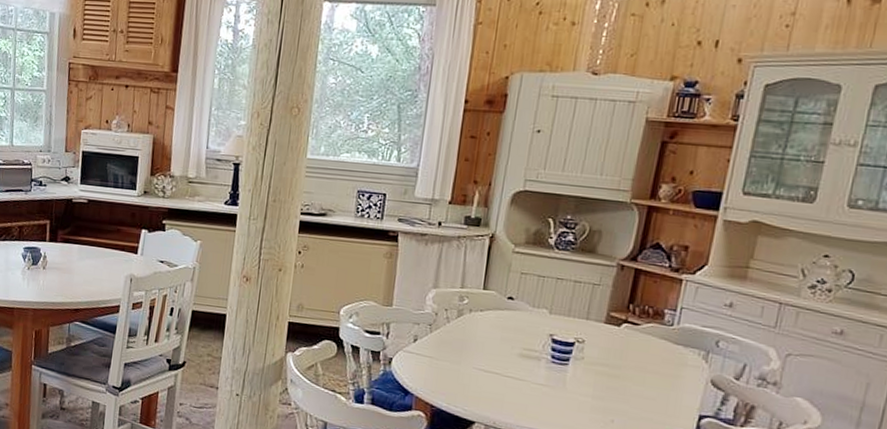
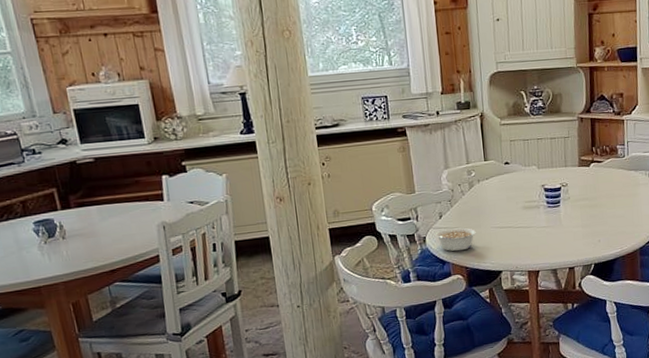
legume: none [403,355,454,386] -> present [435,227,476,252]

